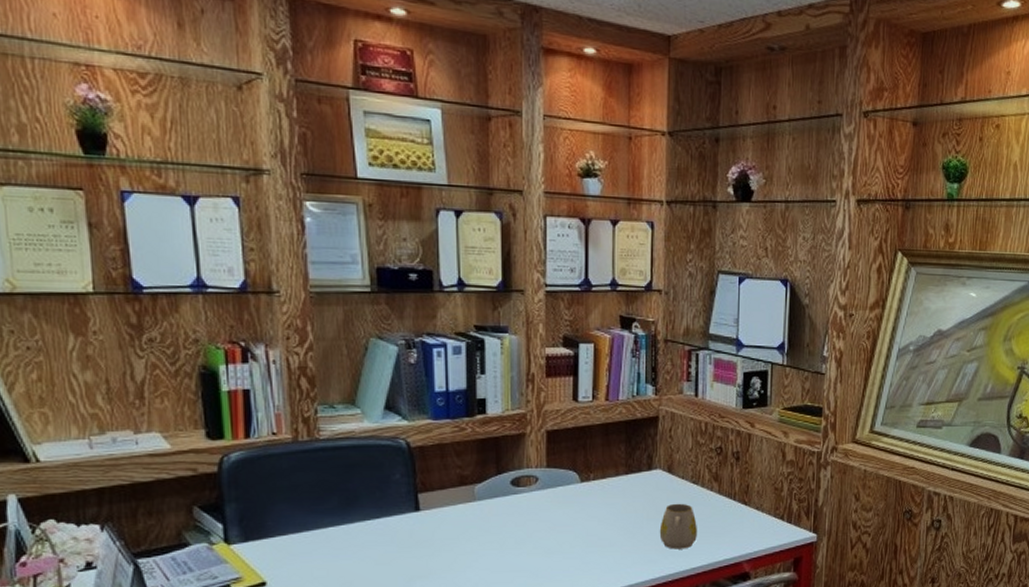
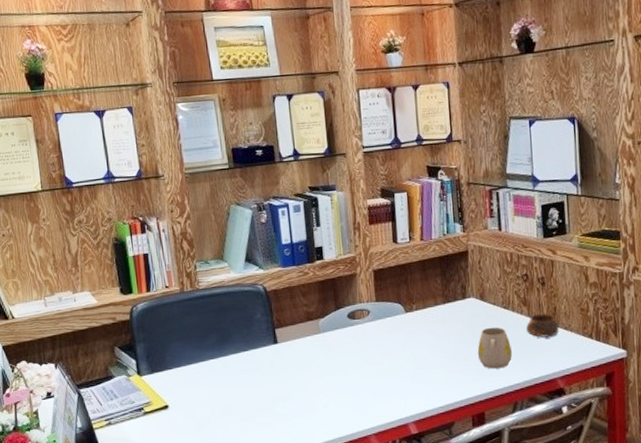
cup: none [715,491,750,517] -> present [526,313,559,338]

